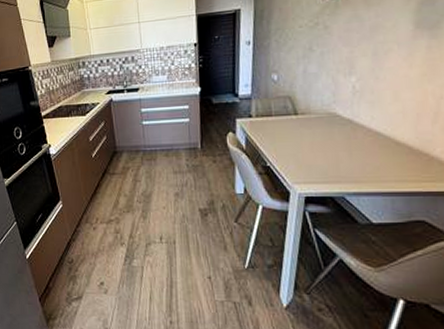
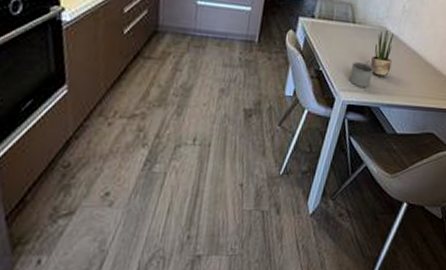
mug: none [301,151,330,178] -> present [348,61,374,87]
potted plant: none [324,116,351,164] -> present [371,30,394,76]

